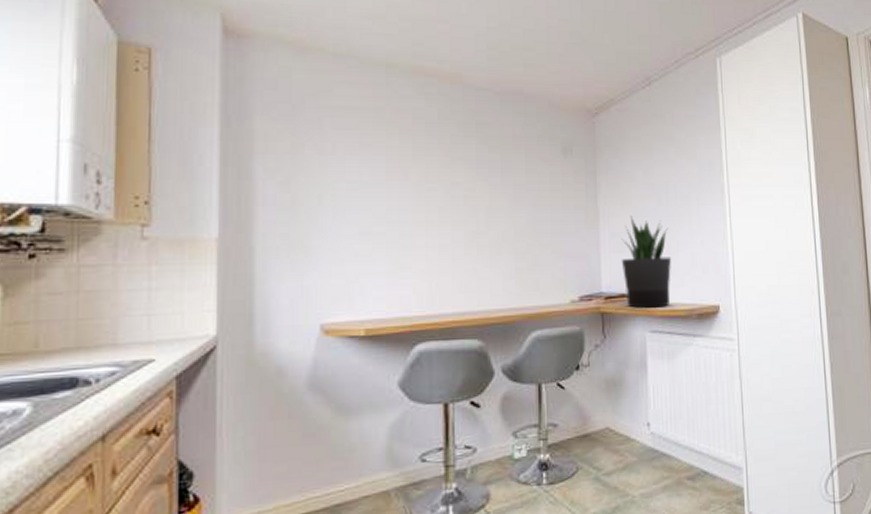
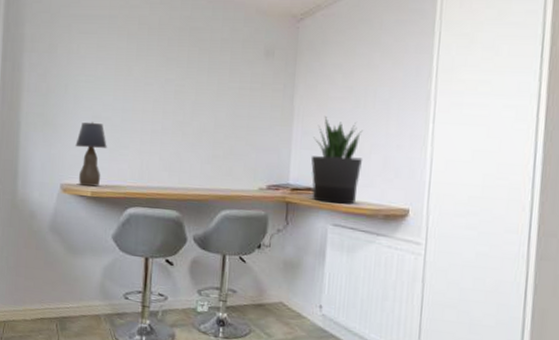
table lamp: none [338,240,382,323] -> present [75,122,107,187]

